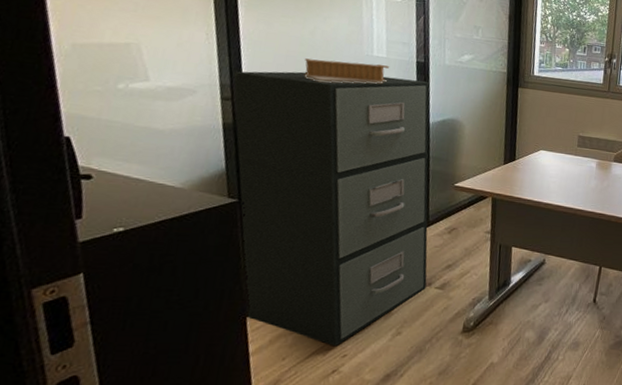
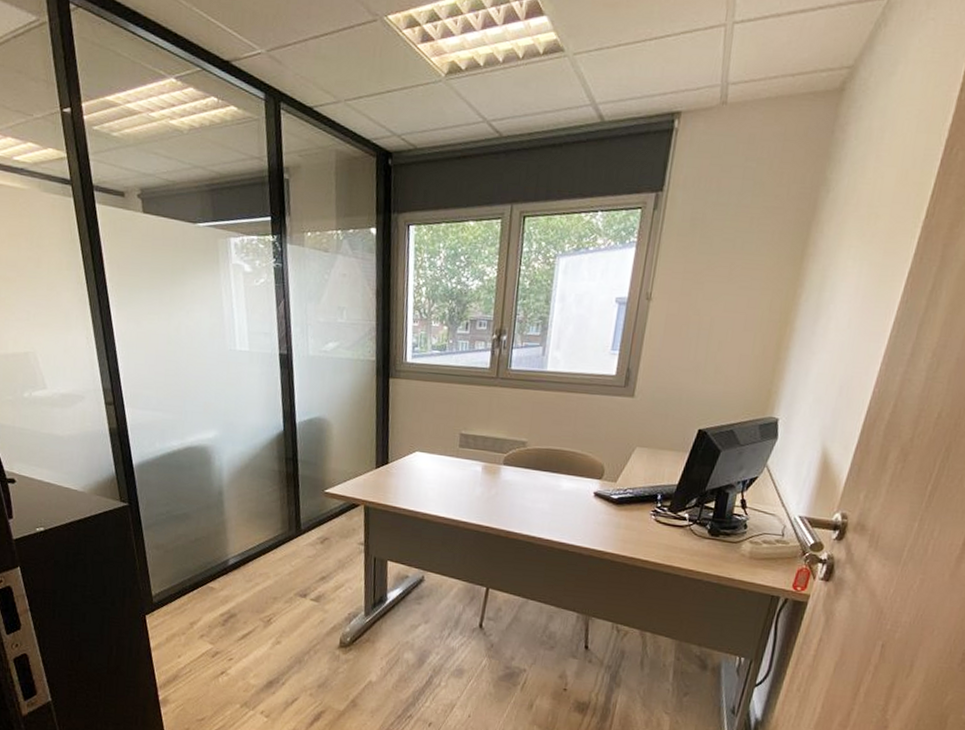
filing cabinet: present [233,71,430,346] -> none [113,372,303,649]
architectural model: present [304,58,389,84] -> none [173,357,252,383]

